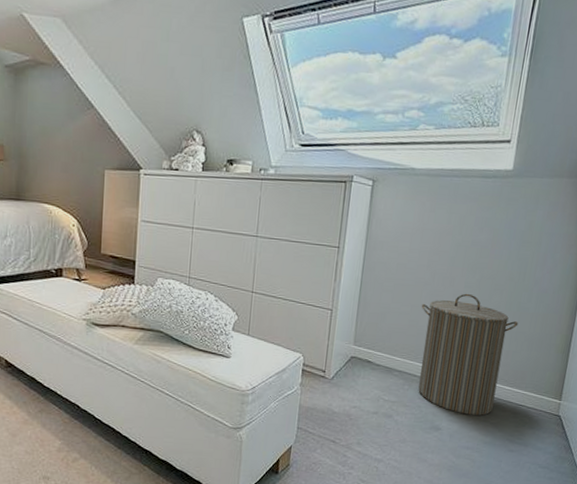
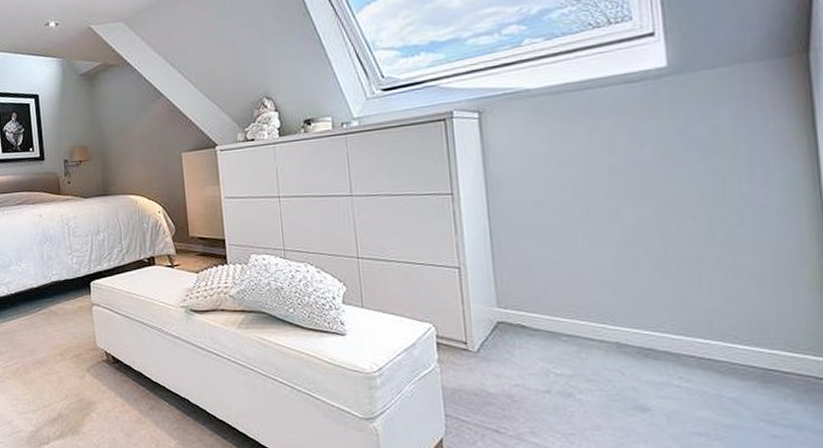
laundry hamper: present [418,293,519,416] -> none [579,227,734,388]

